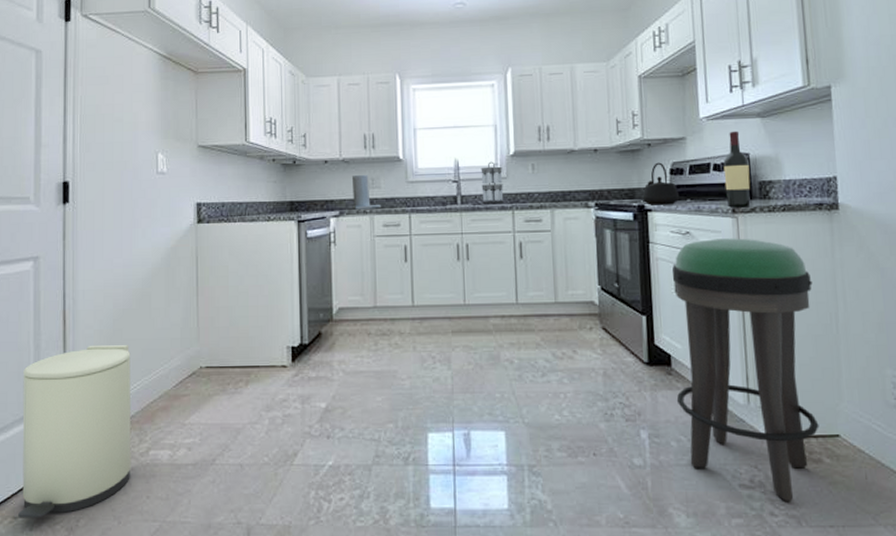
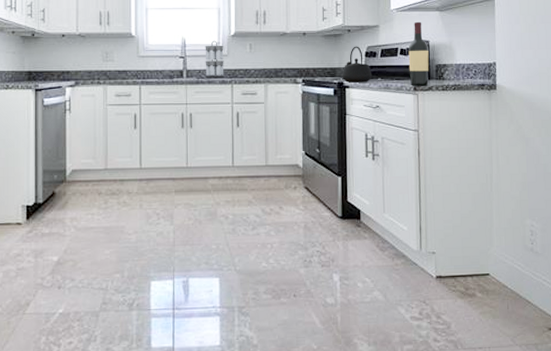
paper towel: present [352,174,382,210] -> none [87,48,115,80]
bar stool: present [672,238,819,503] -> none [363,112,474,330]

